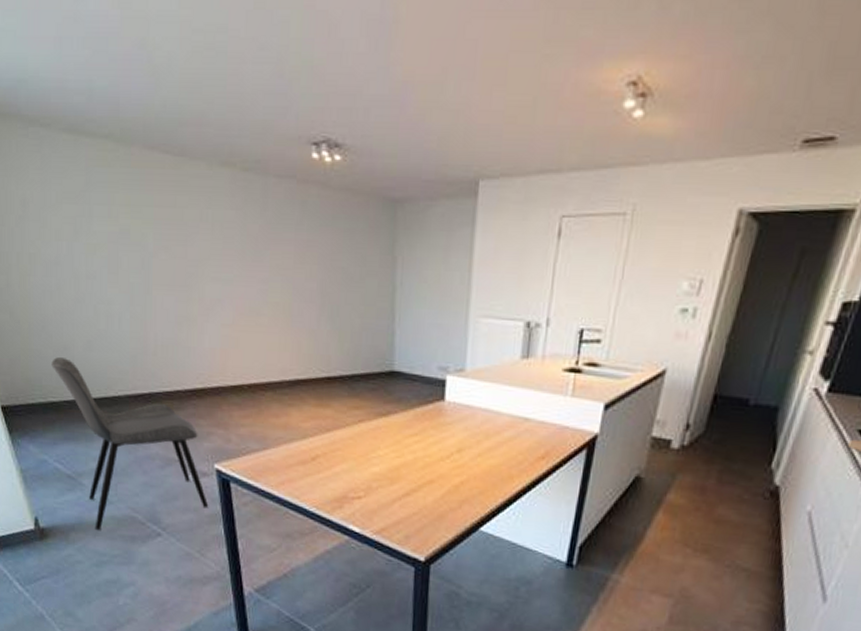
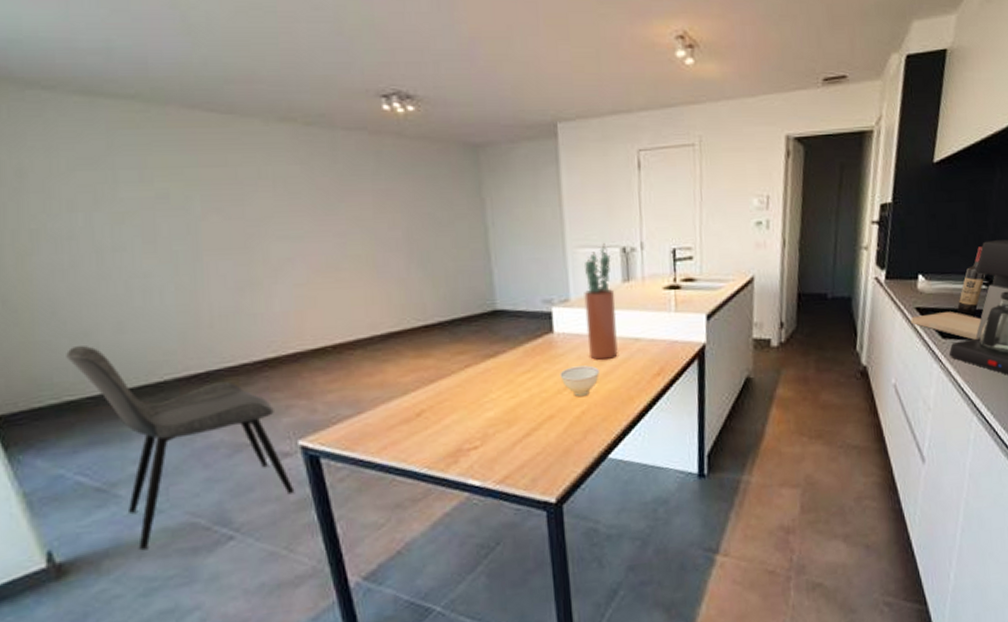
bowl: none [445,436,485,468] -> present [559,365,601,397]
vase: none [475,315,513,435] -> present [584,243,618,360]

